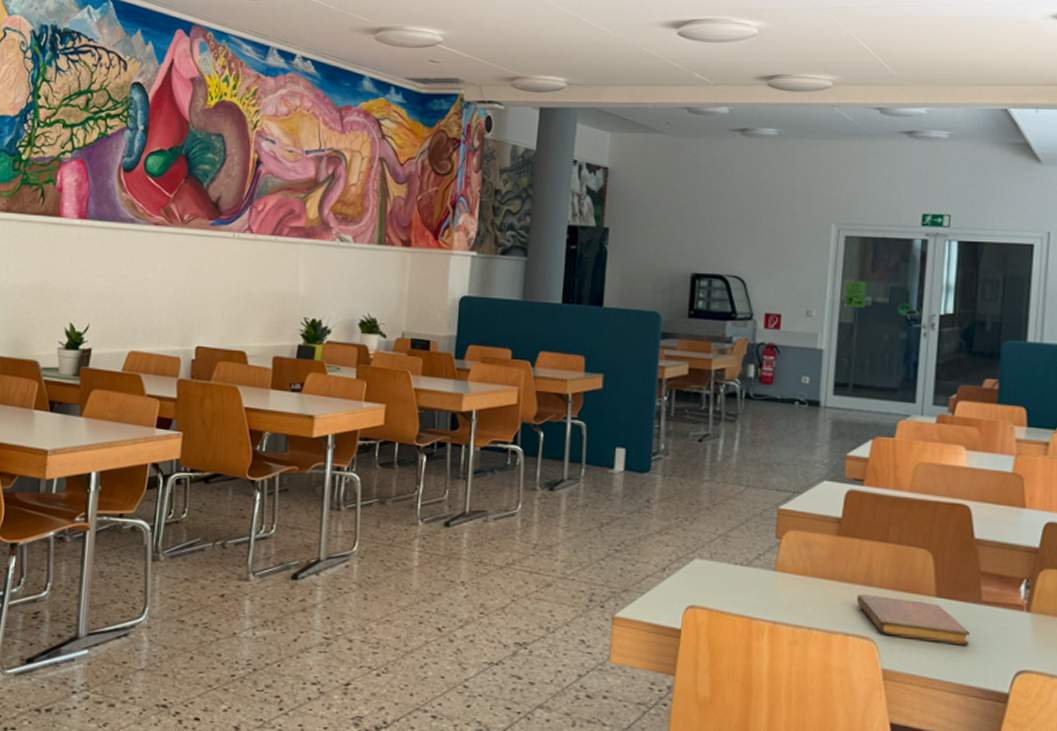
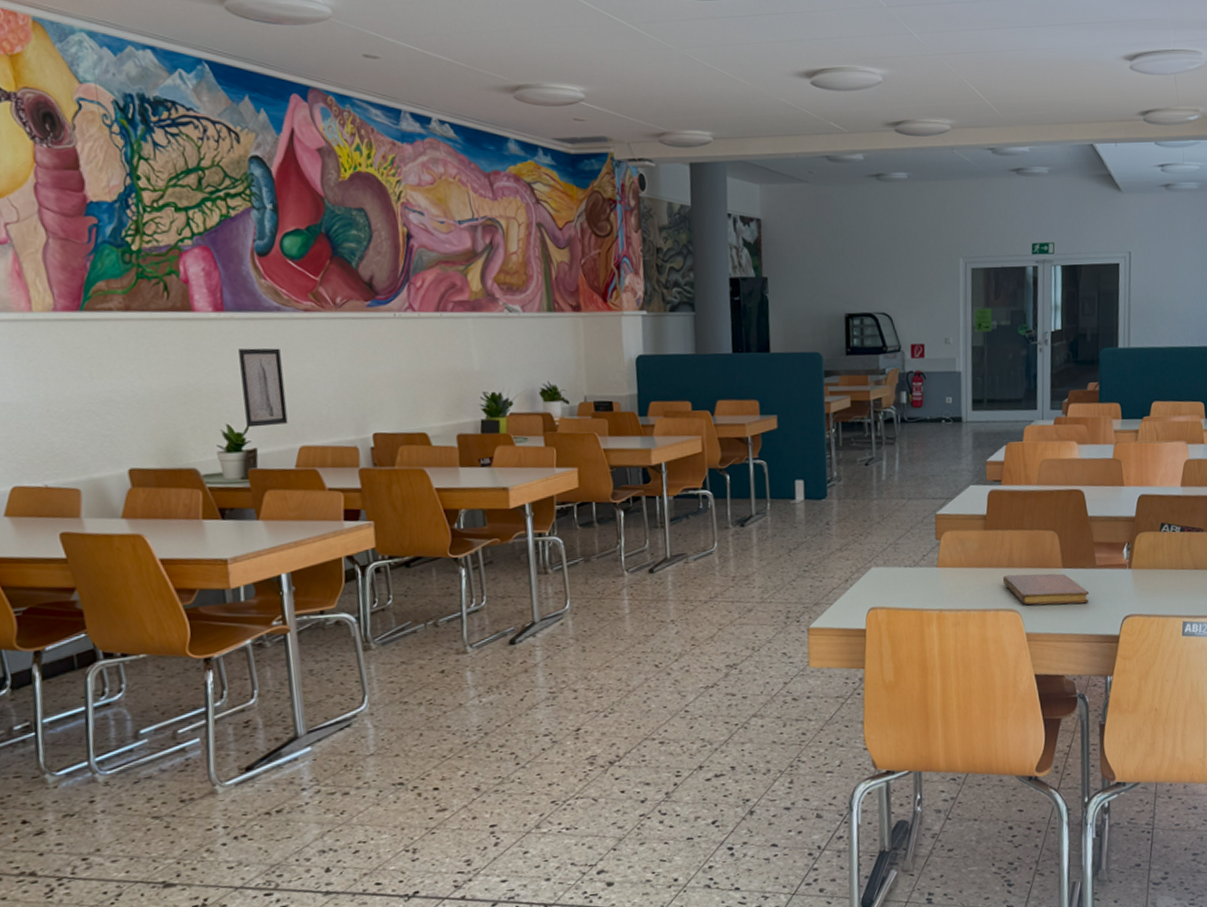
wall art: none [87,254,128,329] -> present [238,348,288,428]

